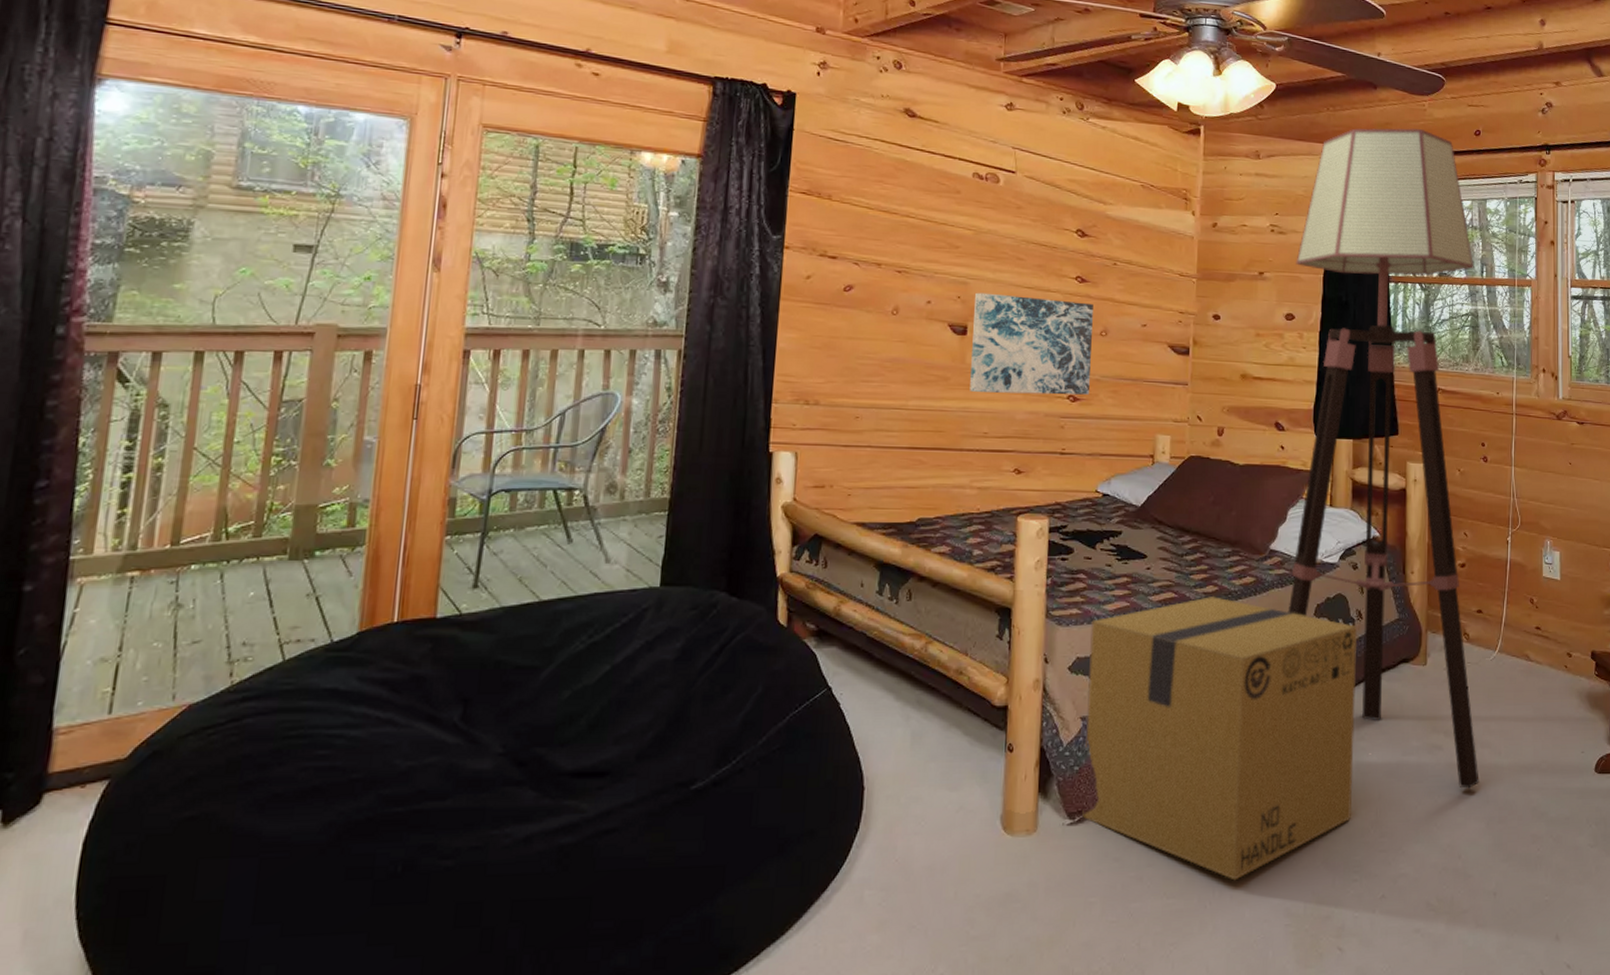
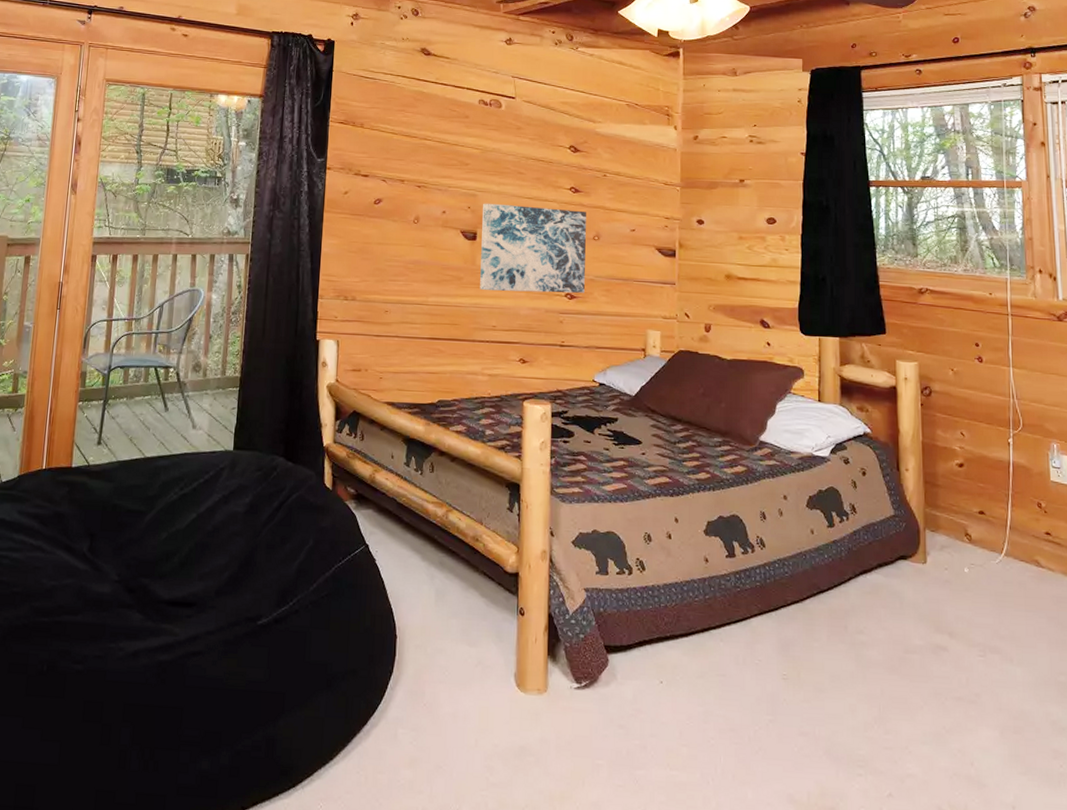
cardboard box: present [1082,597,1358,881] -> none [588,483,853,760]
floor lamp: present [1287,128,1479,789] -> none [775,40,990,694]

